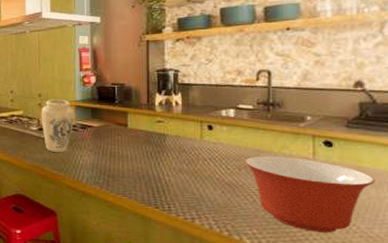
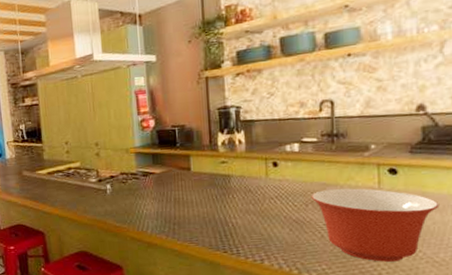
vase: present [41,99,75,152] -> none [99,146,135,204]

